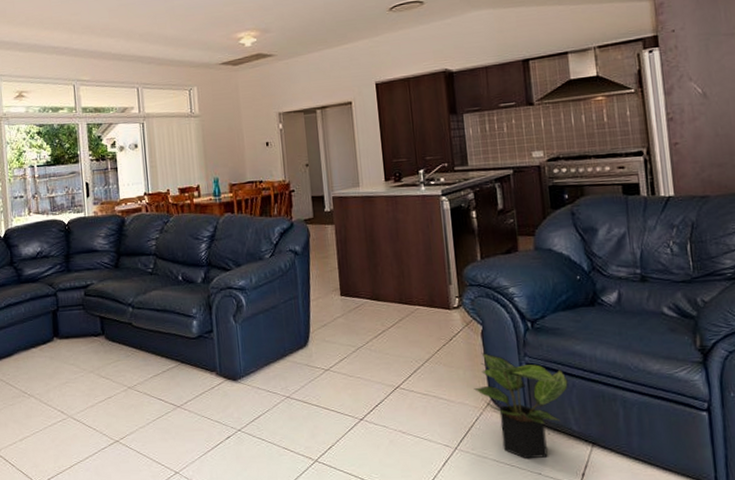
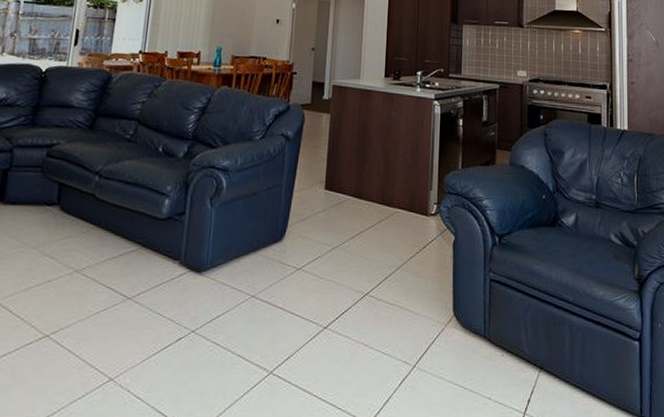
potted plant: present [474,352,568,460] -> none [439,263,525,382]

